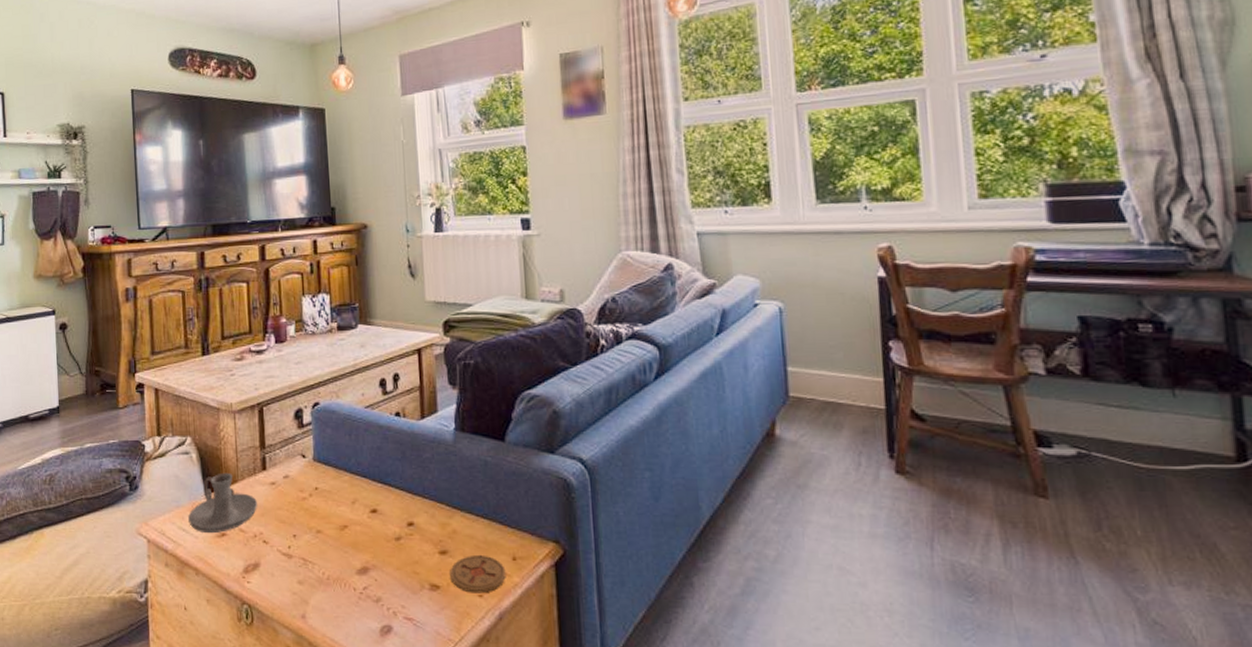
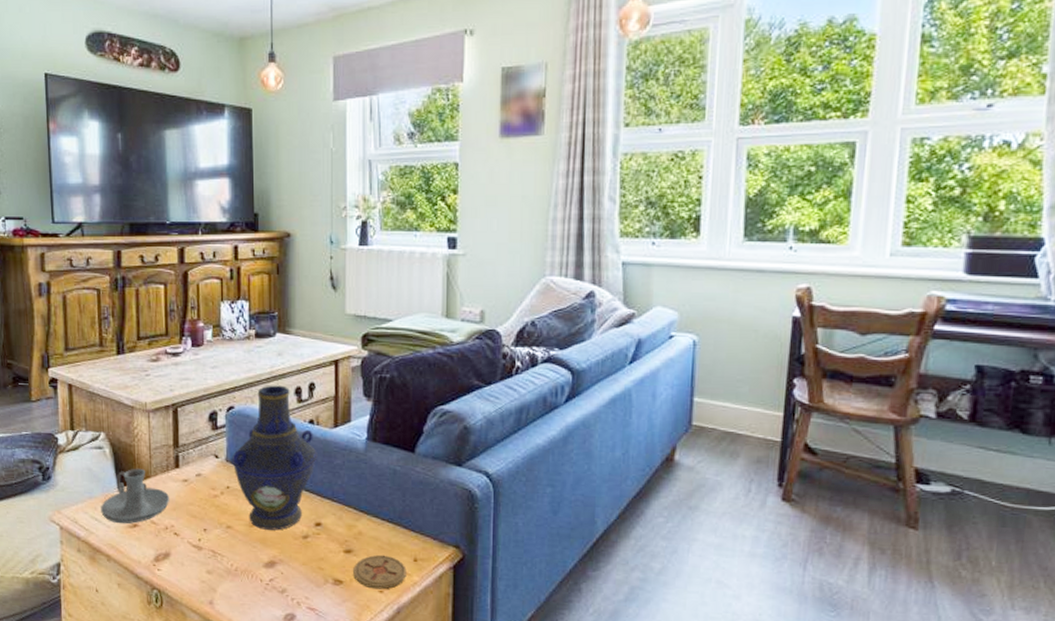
vase: none [319,378,406,533] -> present [232,385,318,530]

